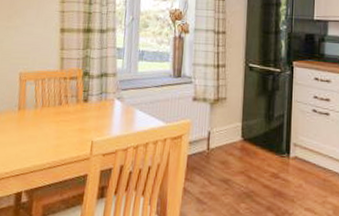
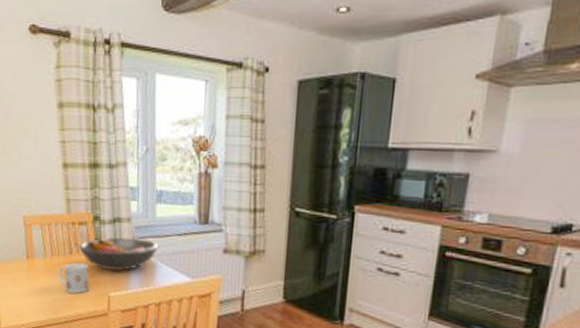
mug: none [46,112,76,141] -> present [58,262,89,294]
fruit bowl: none [68,89,139,119] -> present [79,236,159,271]

